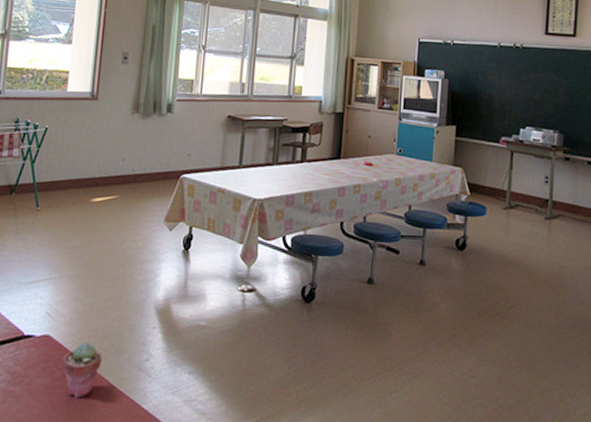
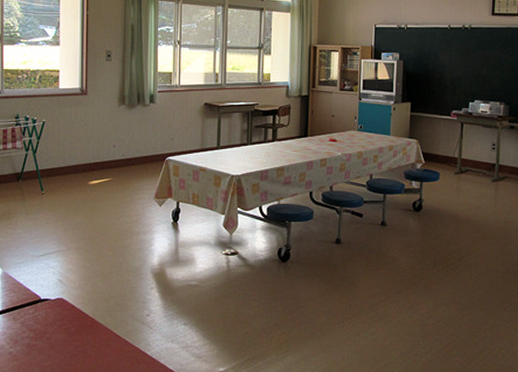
potted succulent: present [62,341,102,399] -> none [75,302,109,349]

